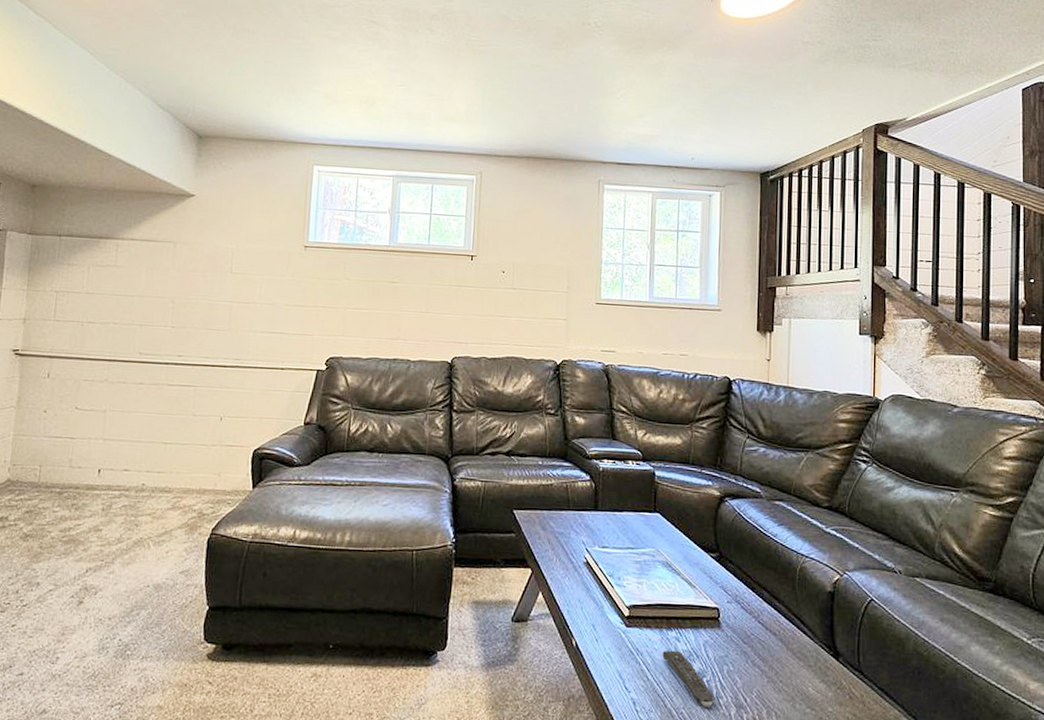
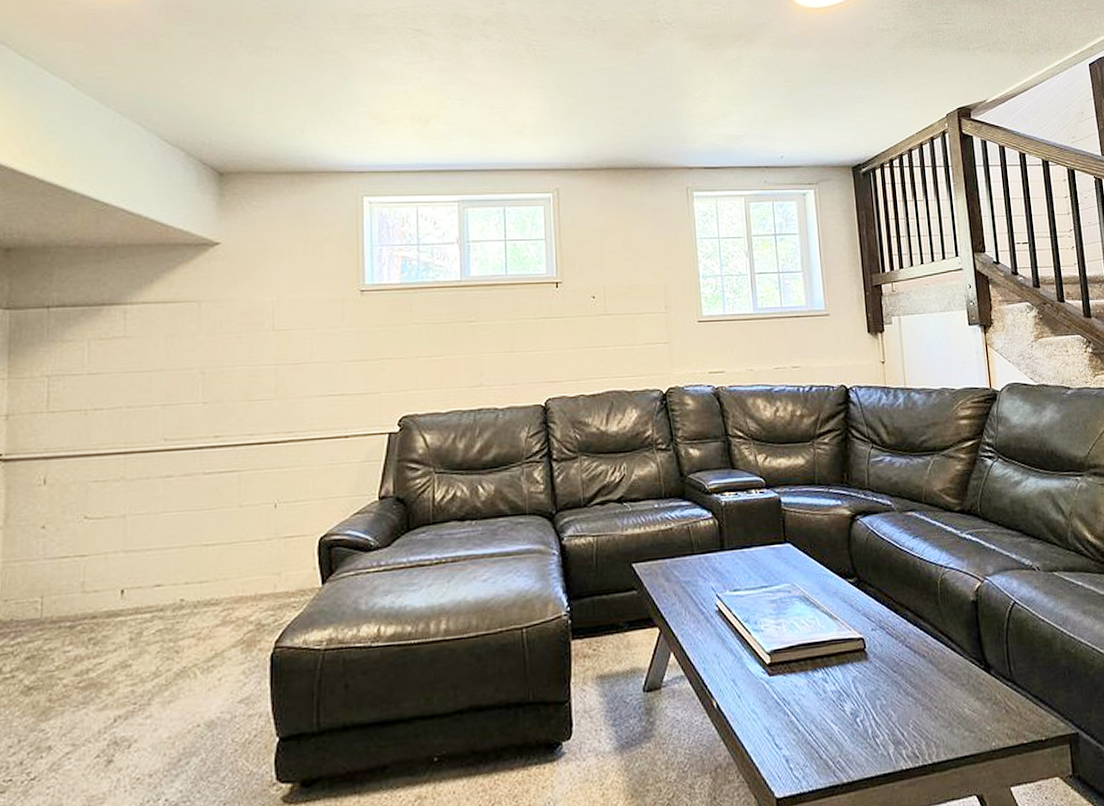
remote control: present [662,650,714,707] -> none [810,692,870,751]

